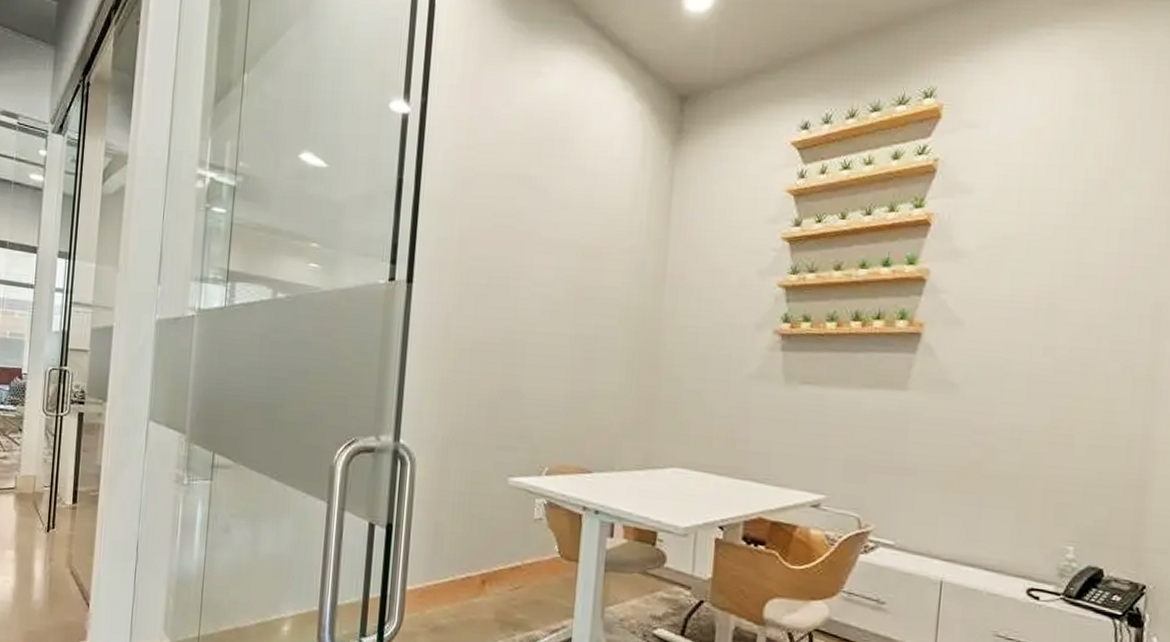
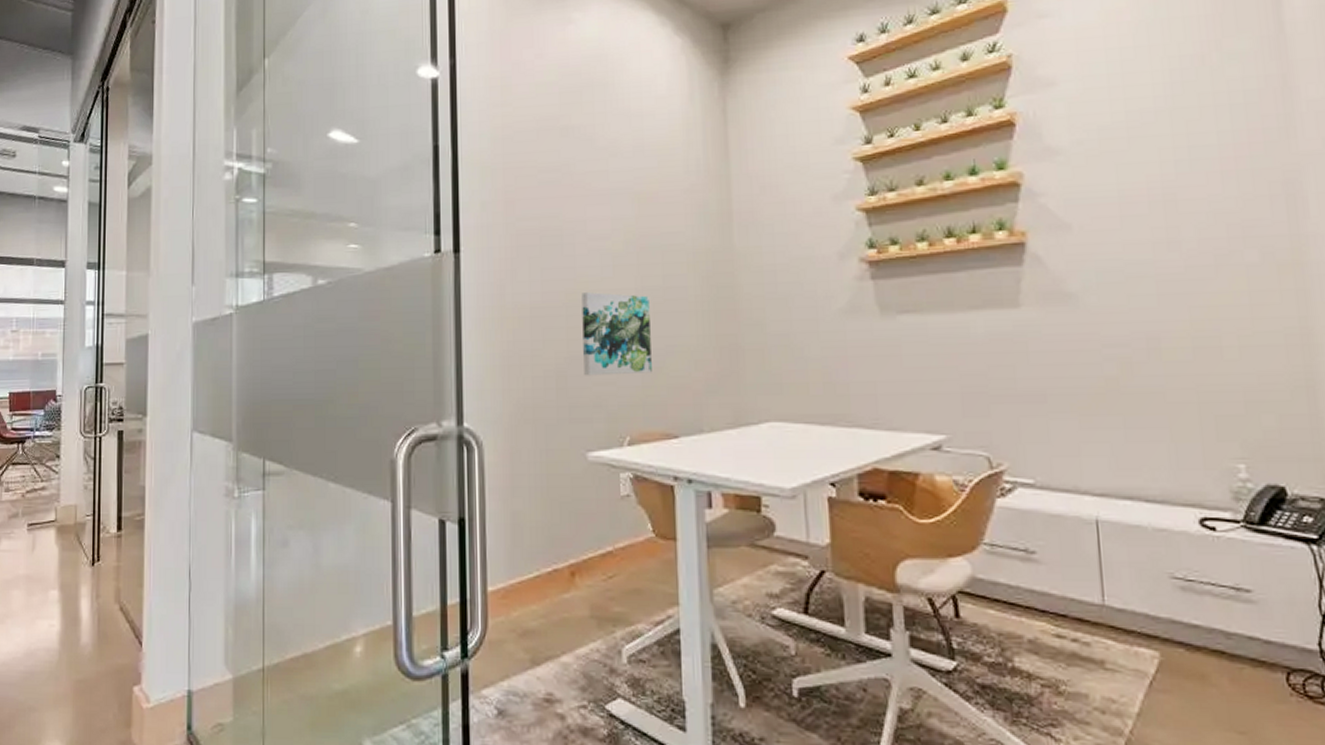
wall art: none [514,333,581,413] -> present [581,292,652,376]

